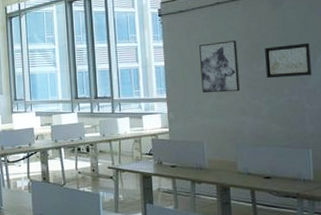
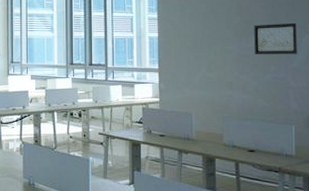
wall art: present [199,40,240,93] -> none [192,16,229,66]

